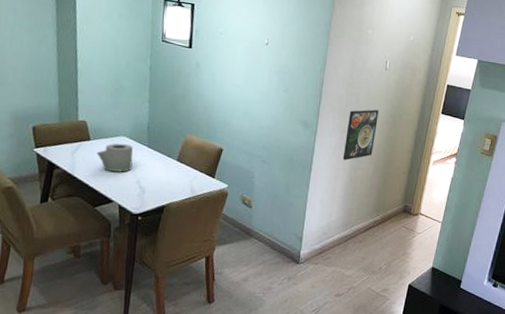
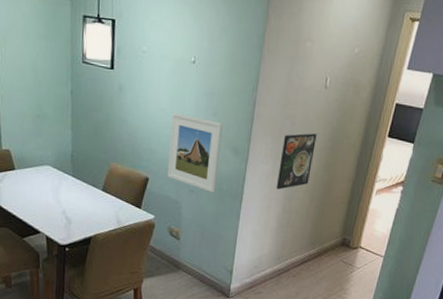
toilet paper roll: present [97,143,133,172] -> none [22,172,58,203]
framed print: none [241,88,294,164] -> present [167,112,223,193]

